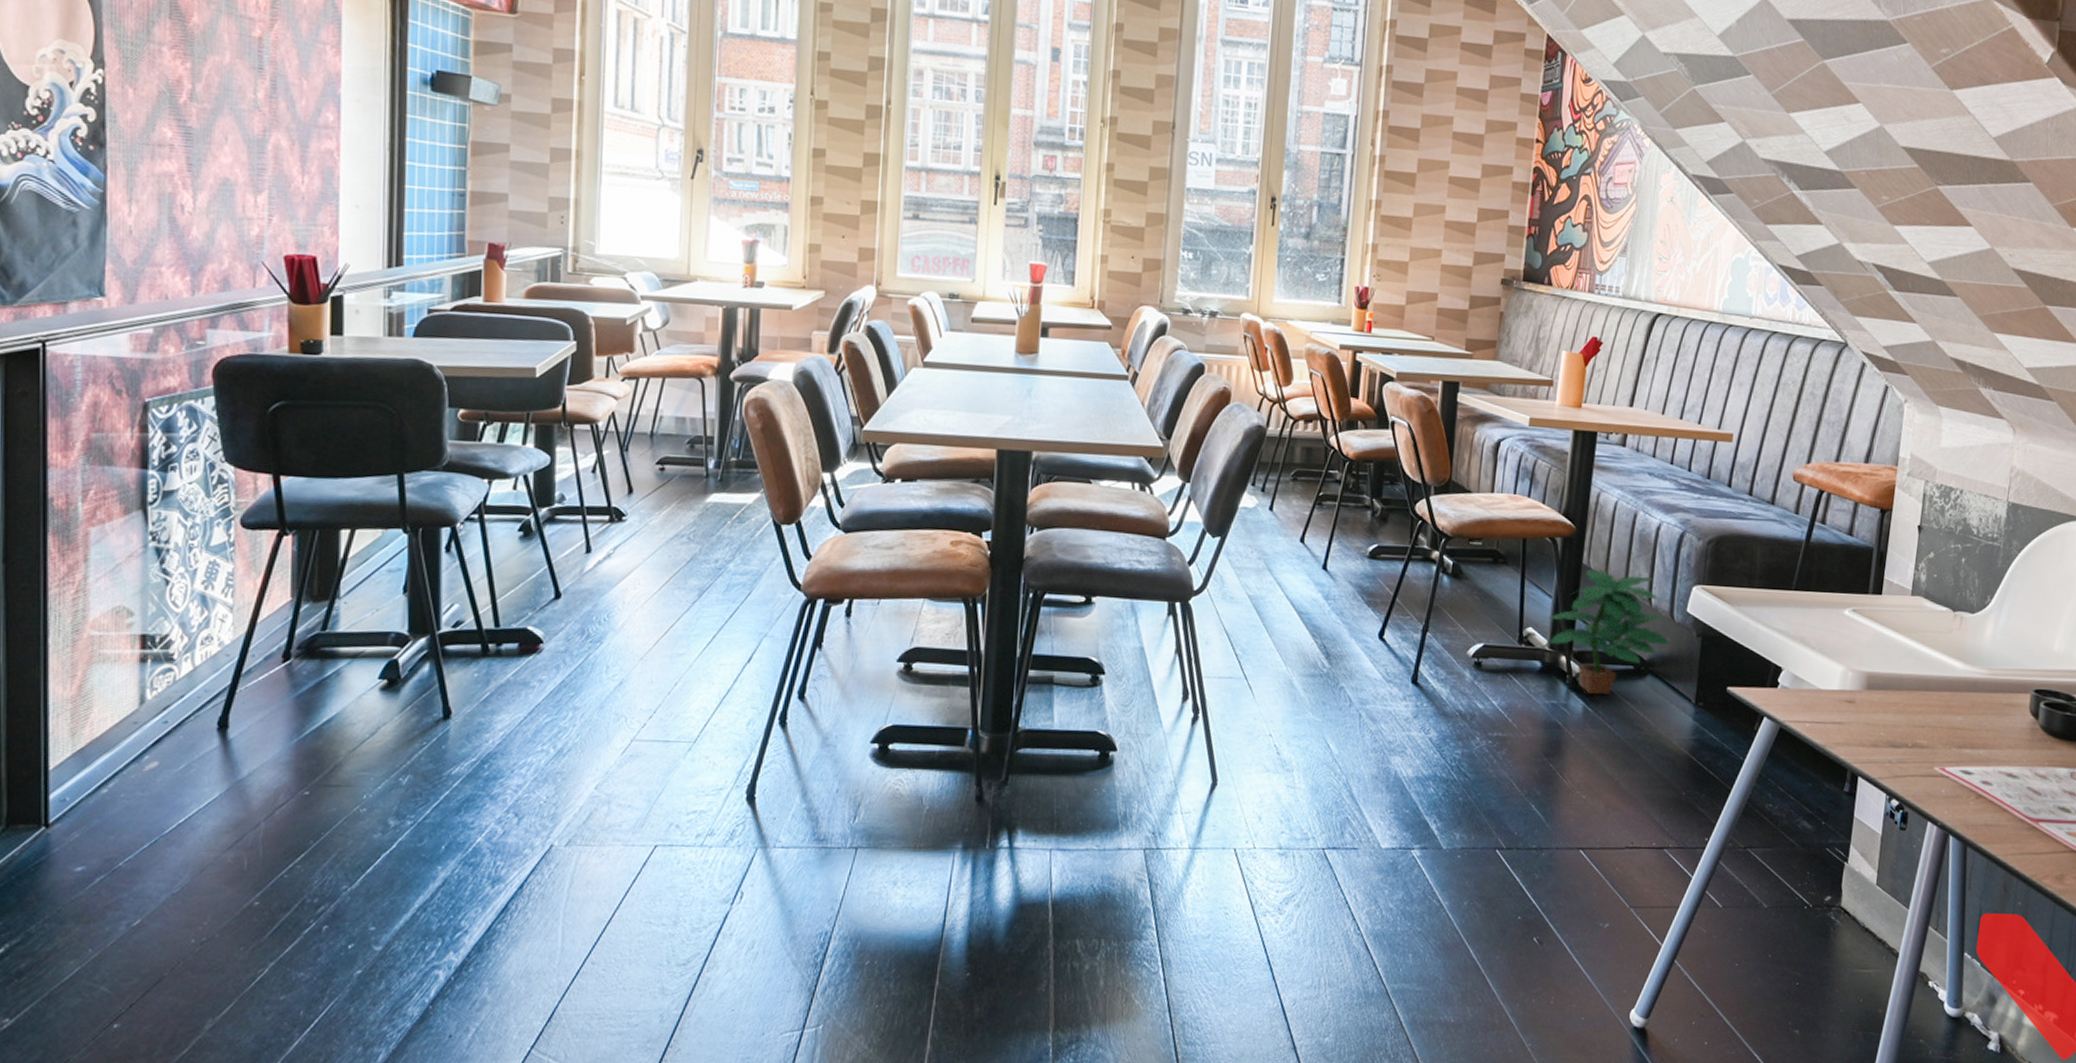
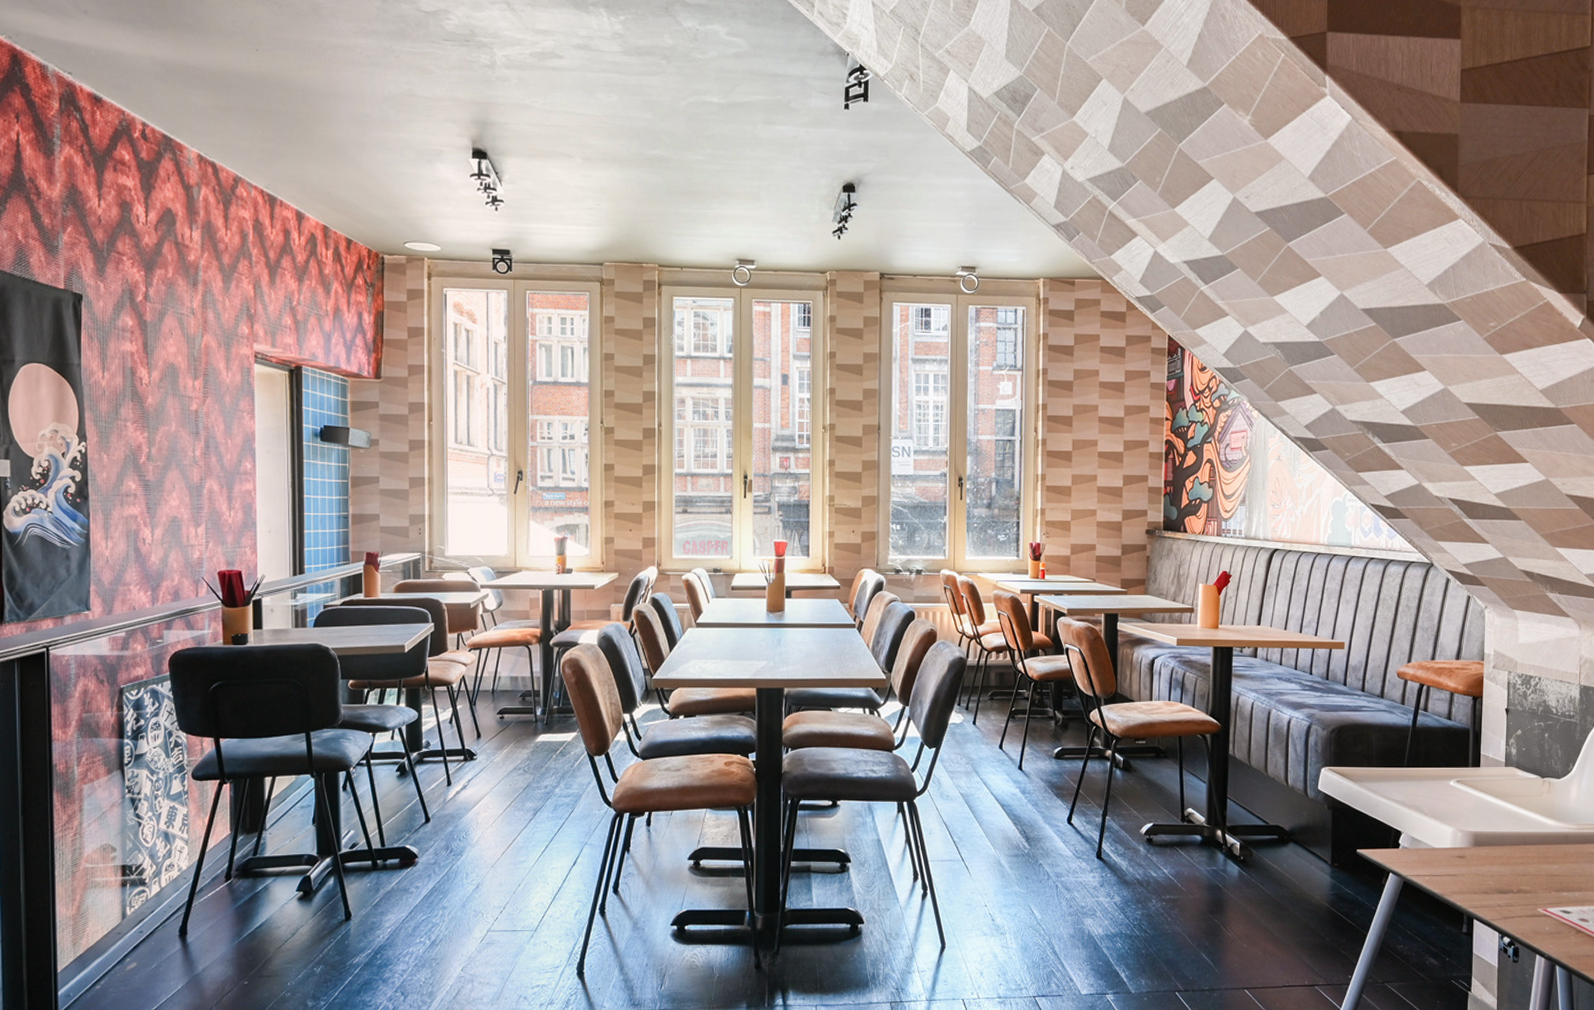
potted plant: present [1548,569,1670,694] -> none [1204,758,1306,860]

